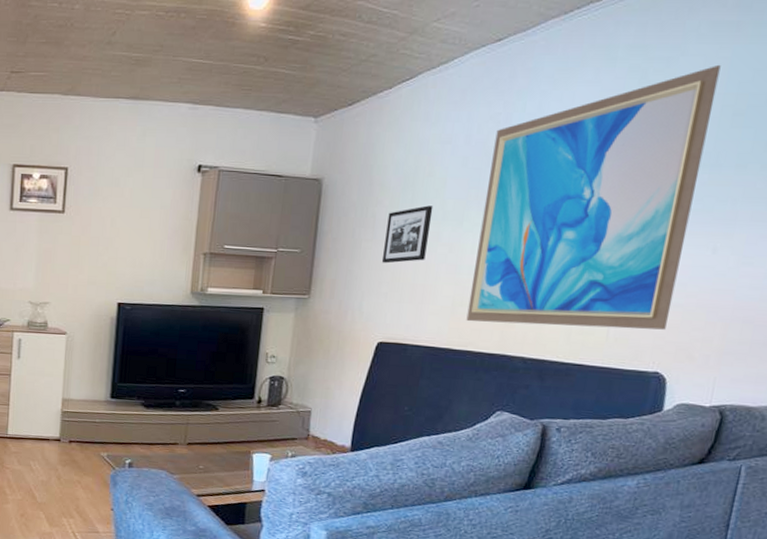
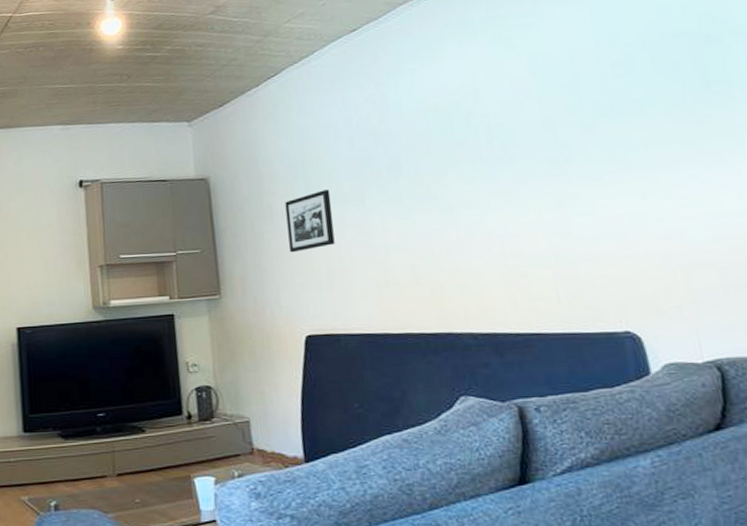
wall art: present [466,64,721,330] -> none [375,23,621,302]

